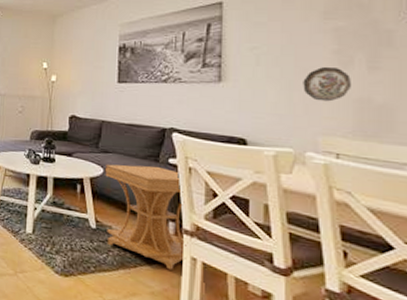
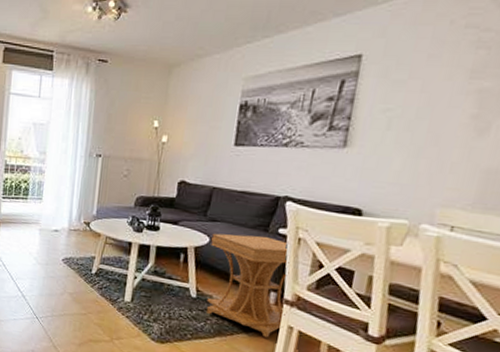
decorative plate: present [303,66,352,102] -> none [431,132,484,172]

